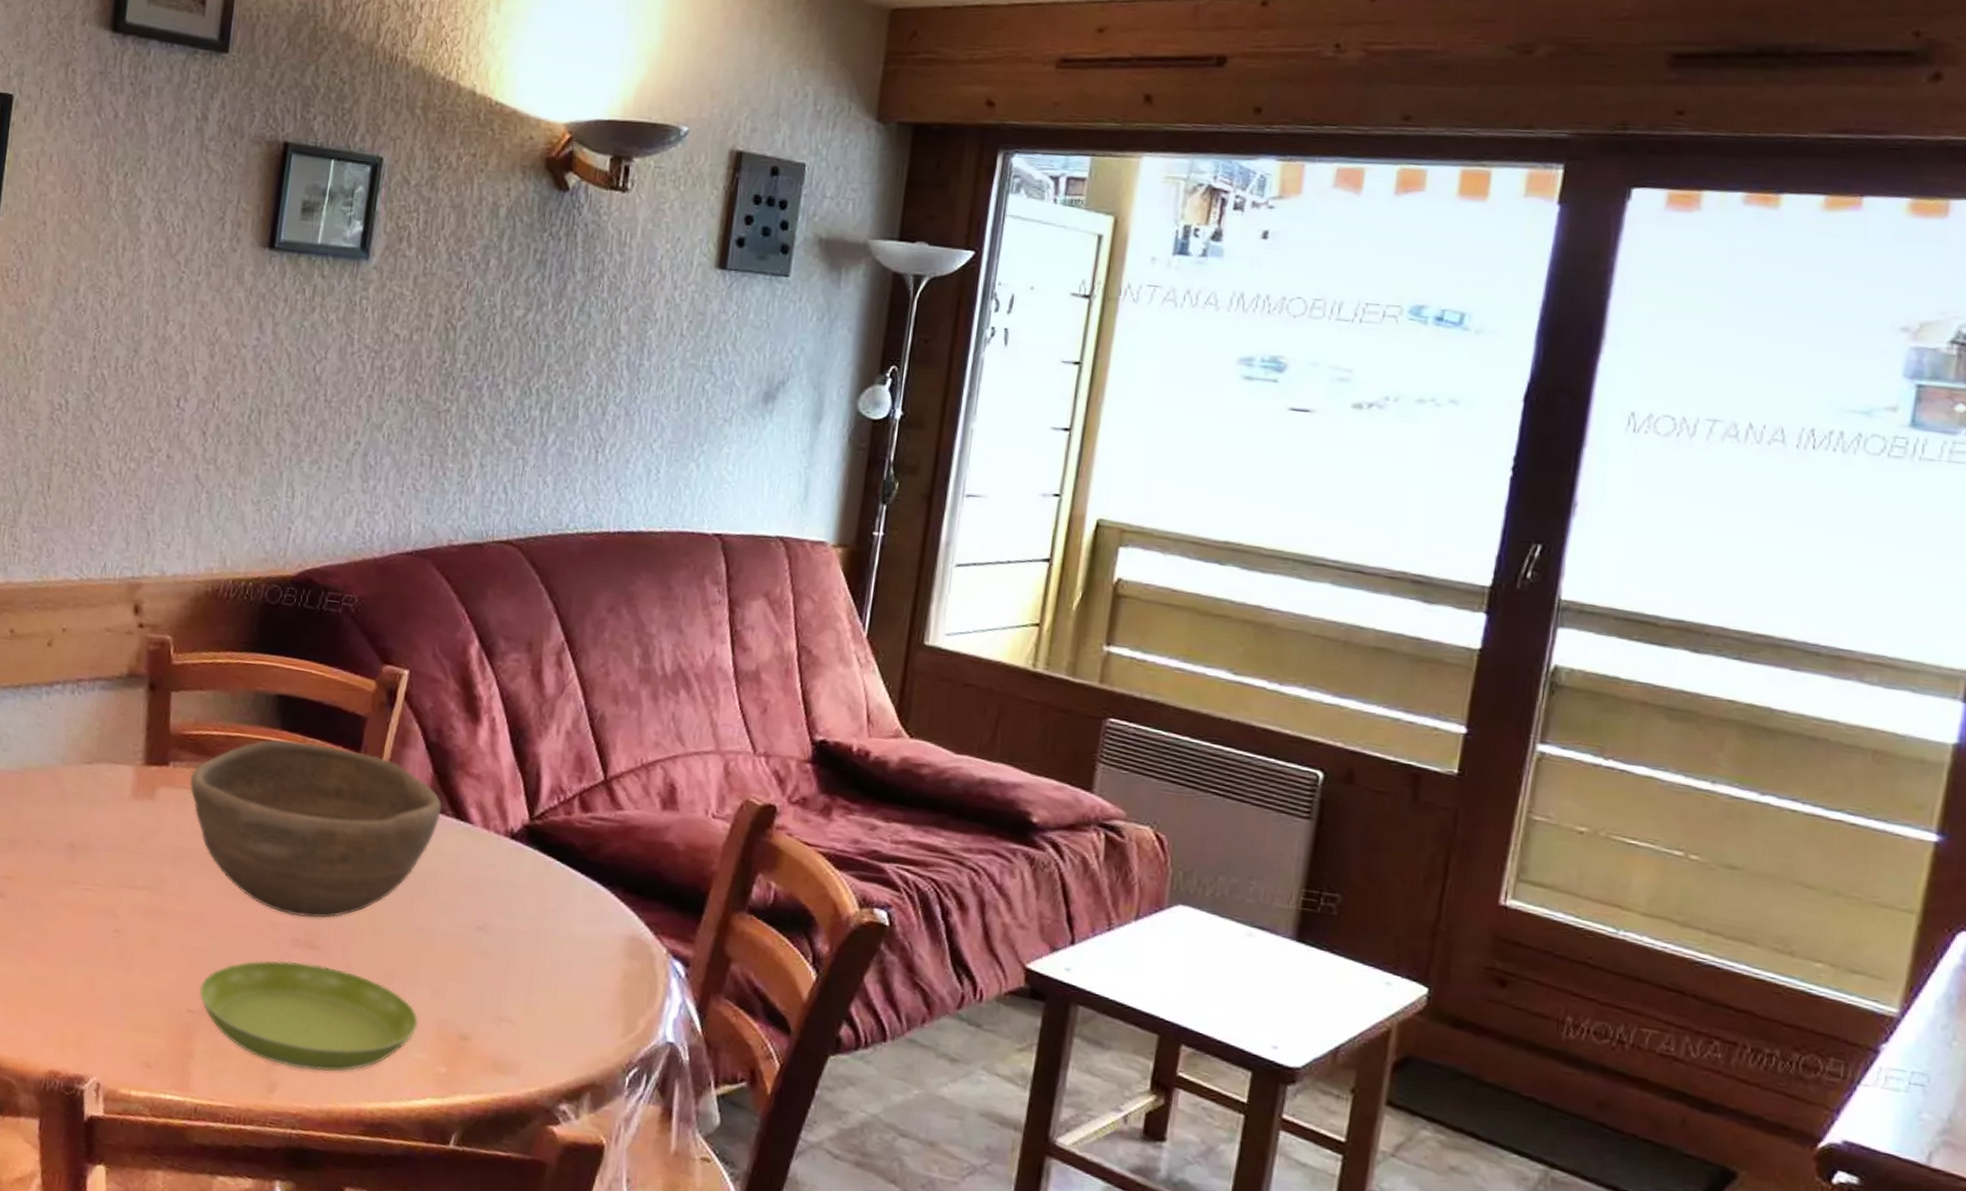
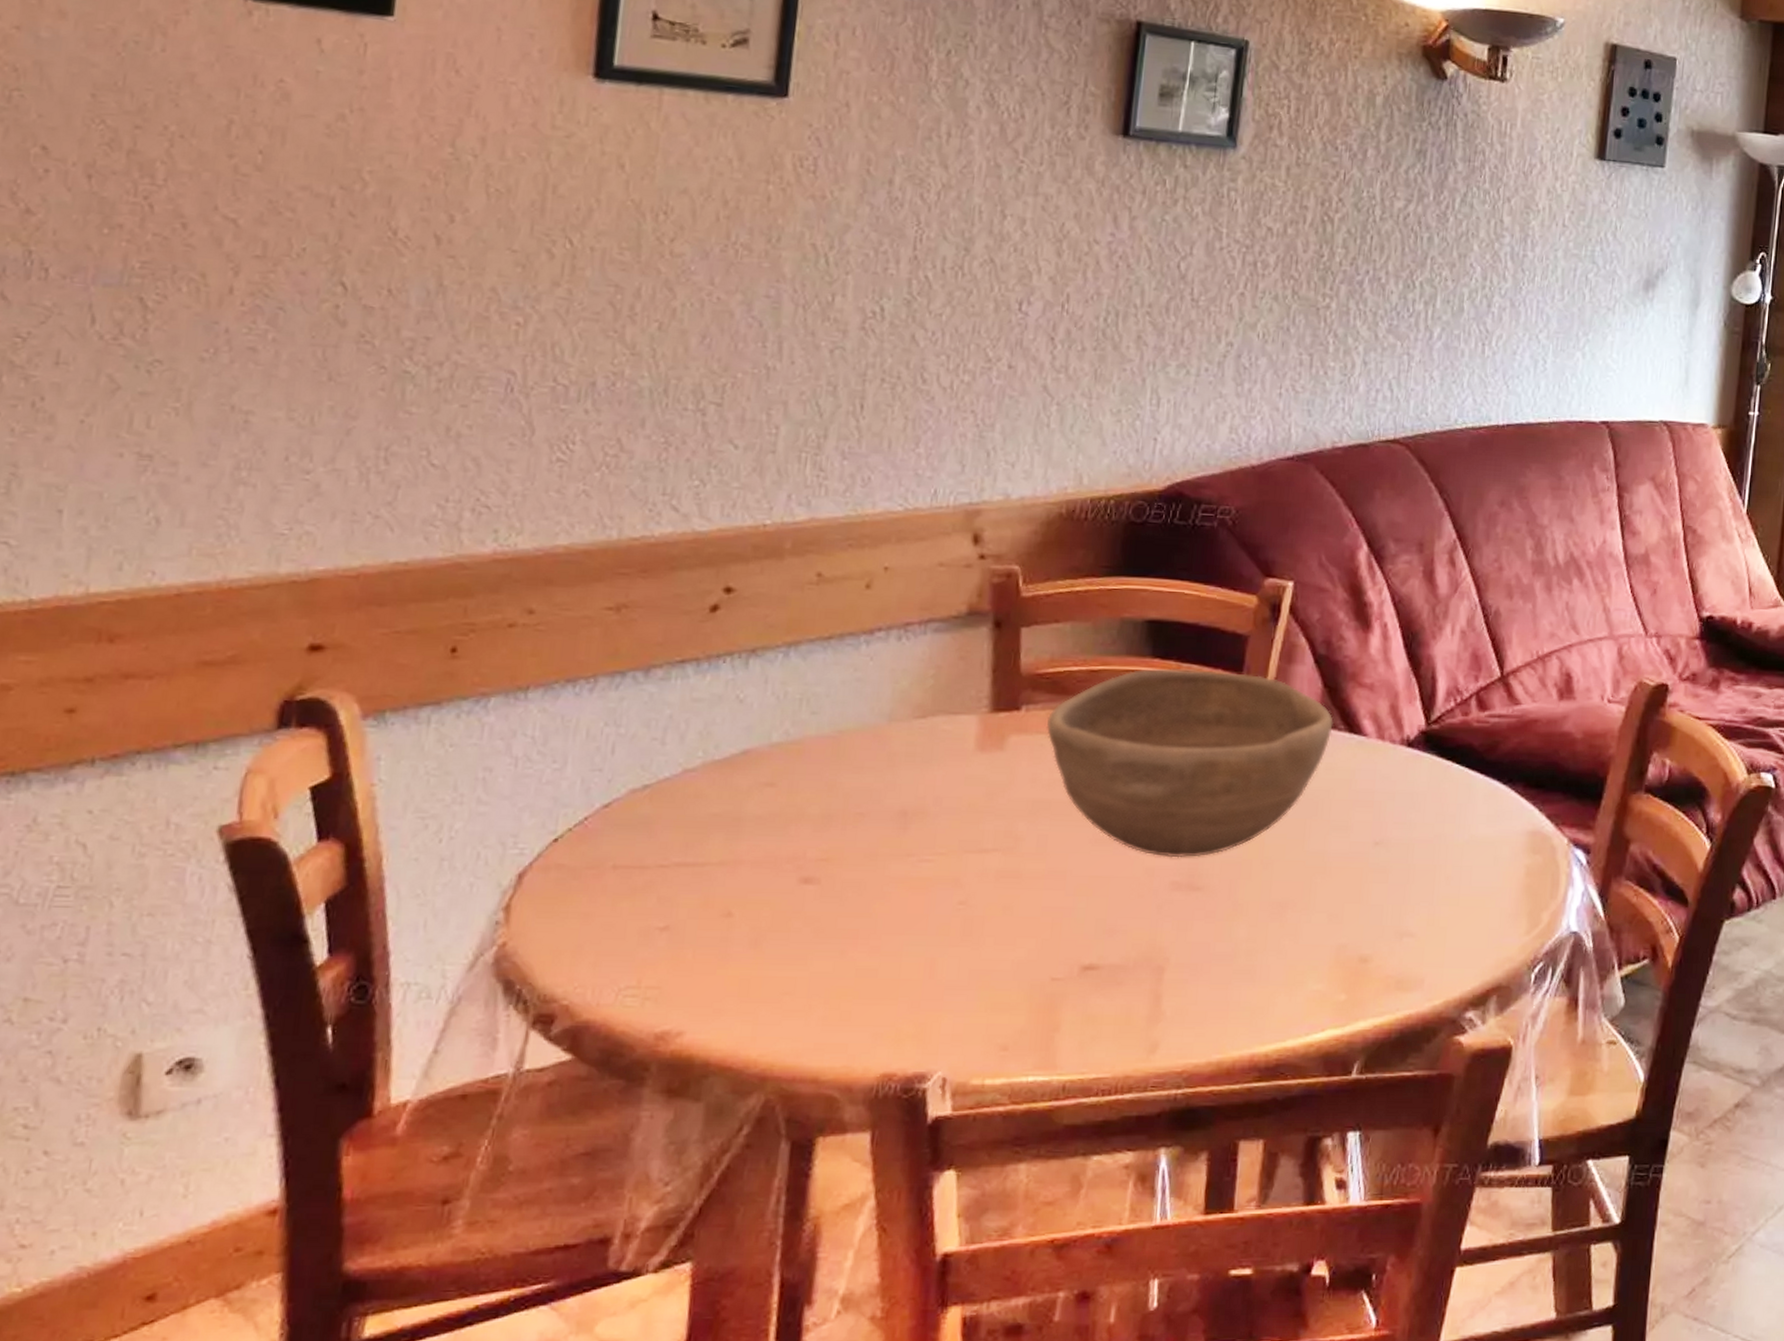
saucer: present [199,960,419,1072] -> none [1064,906,1316,1023]

